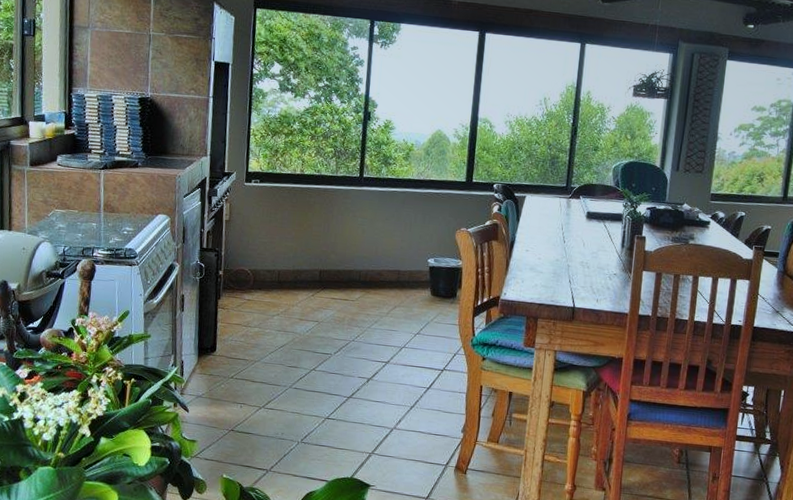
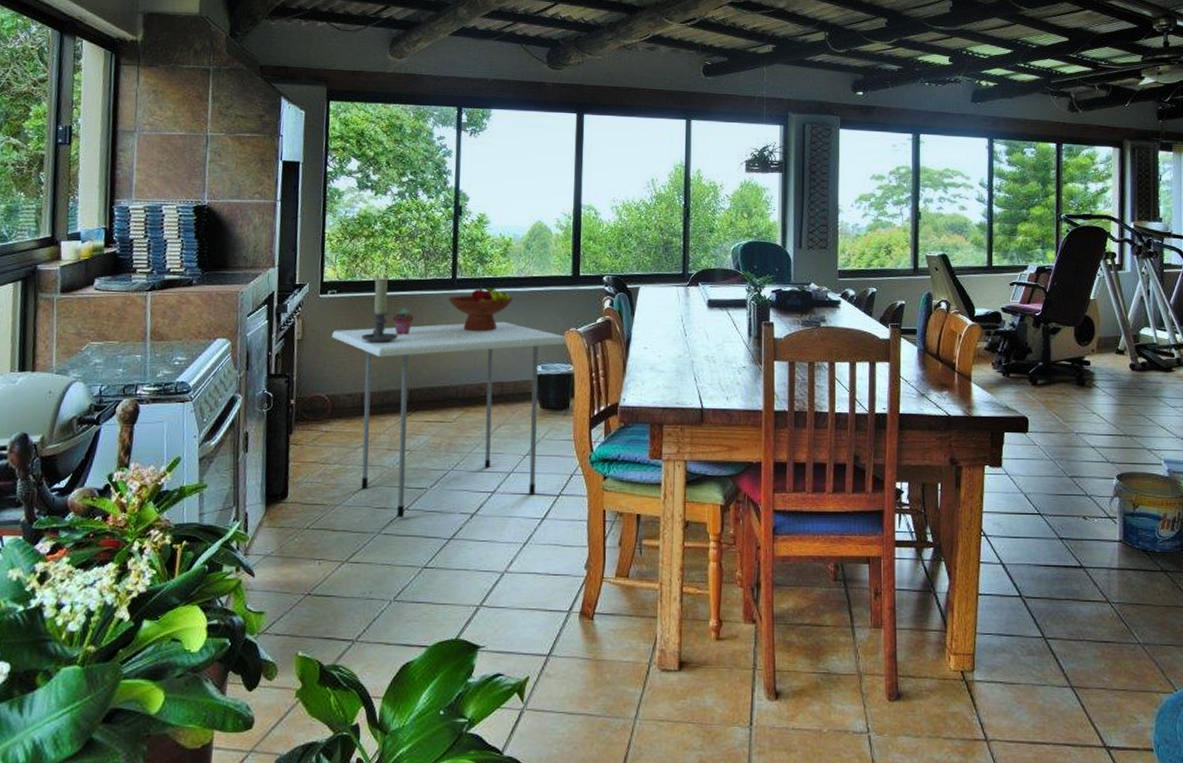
dining table: none [255,214,459,376] -> present [332,321,568,517]
candle holder: none [280,172,311,229] -> present [362,278,398,344]
potted succulent: none [307,200,325,224] -> present [393,308,414,335]
fruit bowl: none [355,183,413,226] -> present [448,284,514,331]

